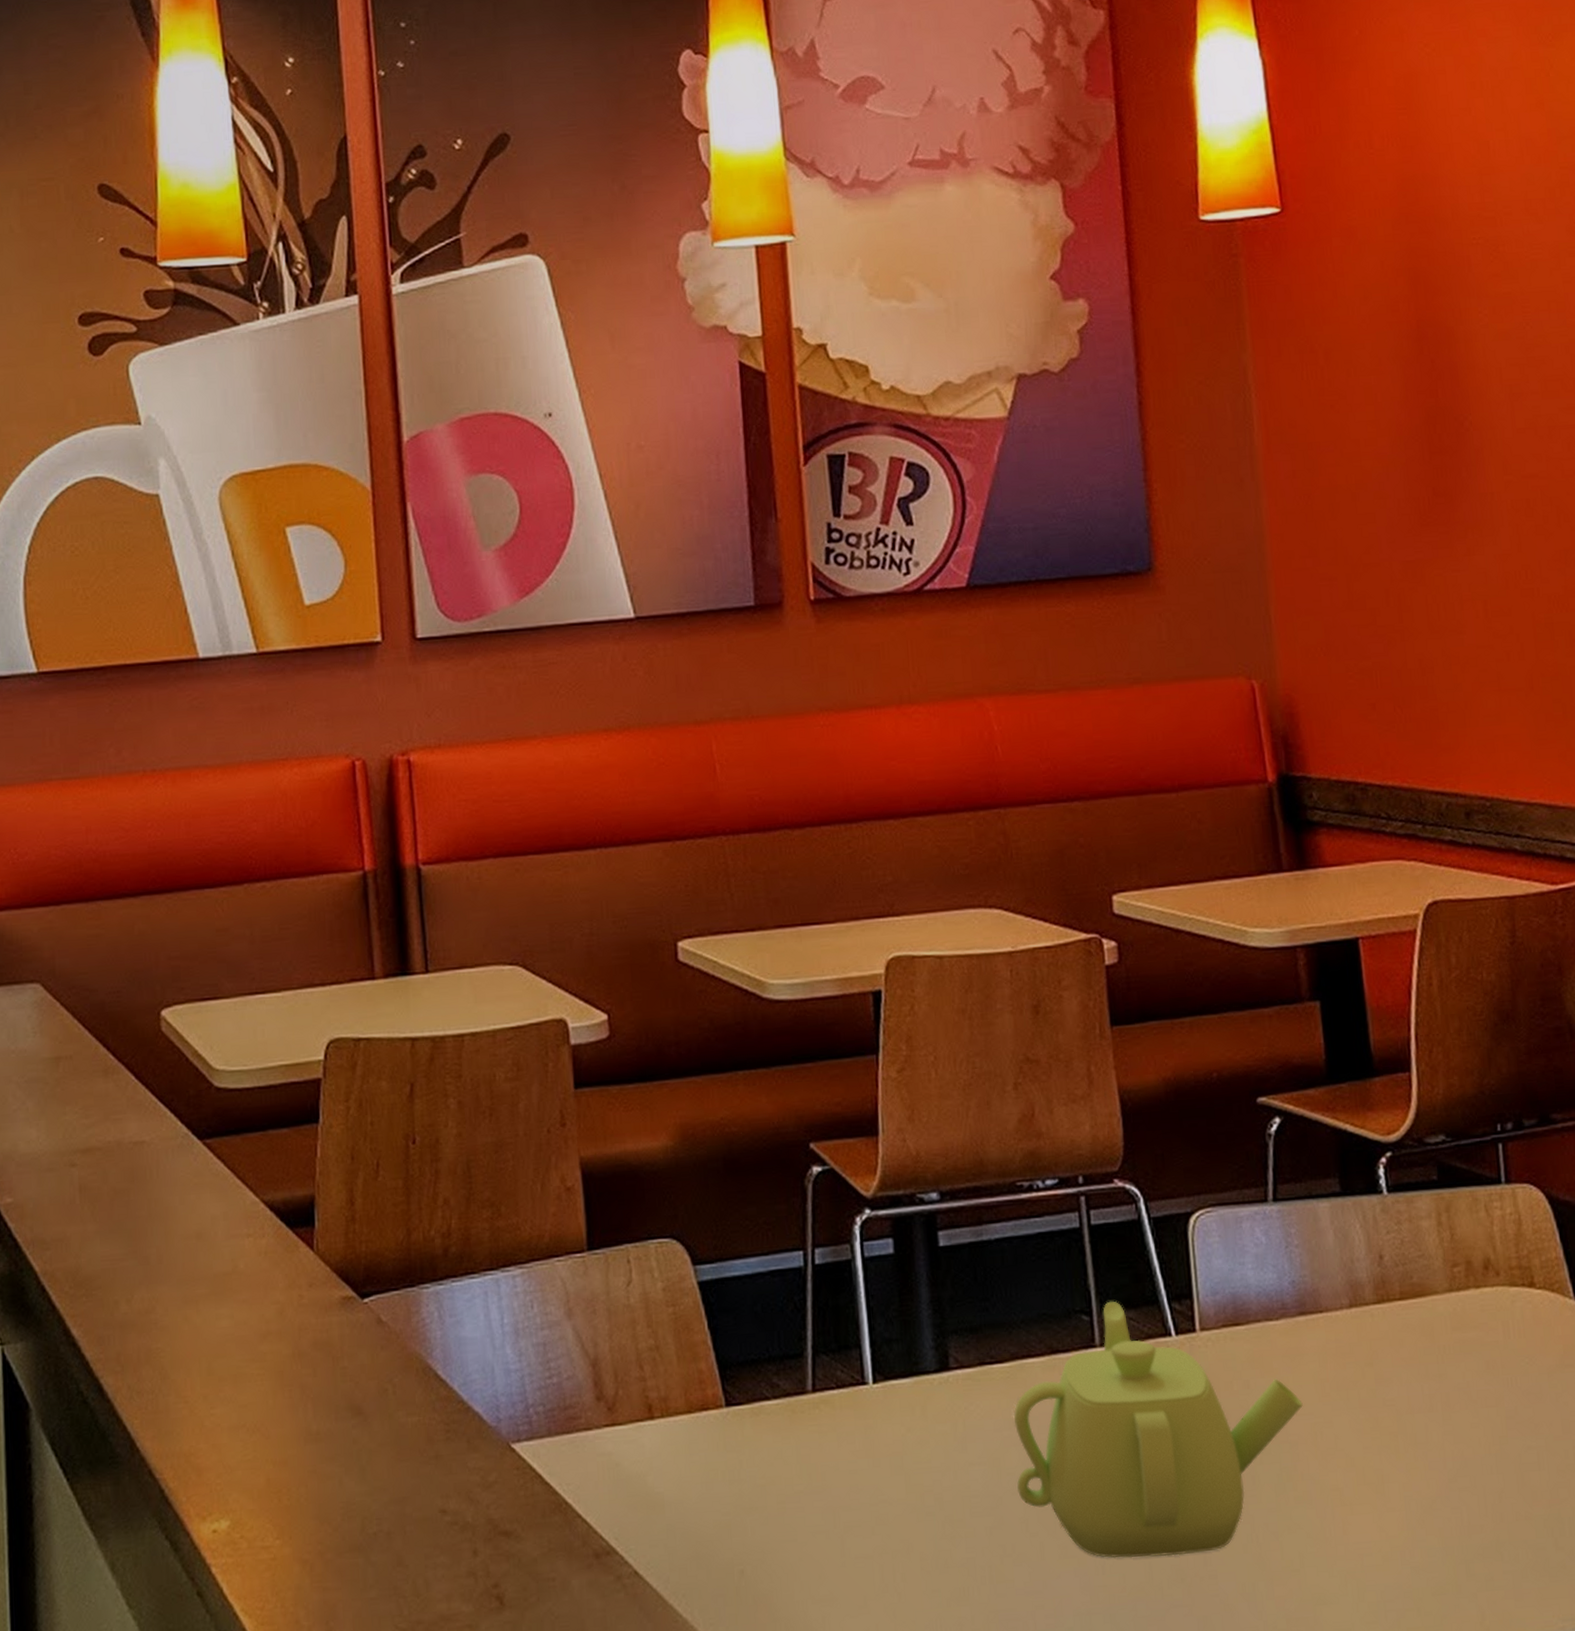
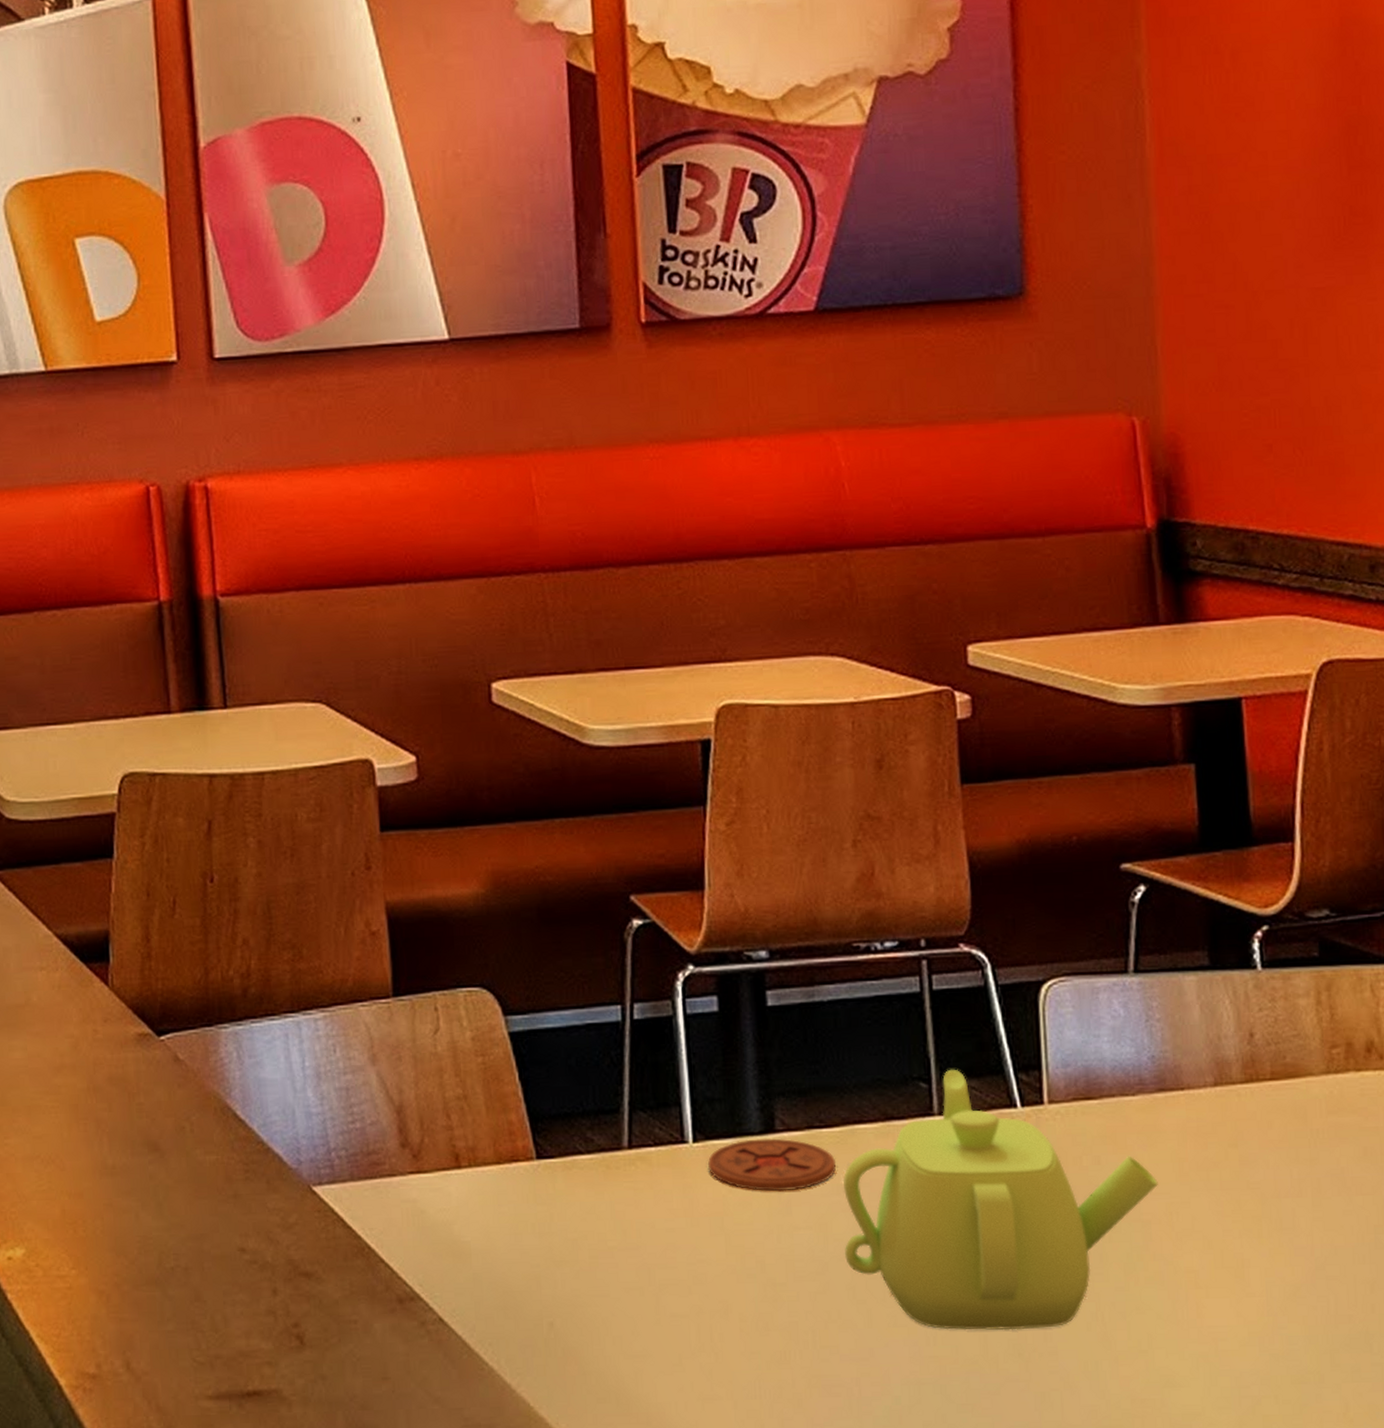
coaster: none [887,1376,1007,1429] -> present [708,1138,836,1192]

